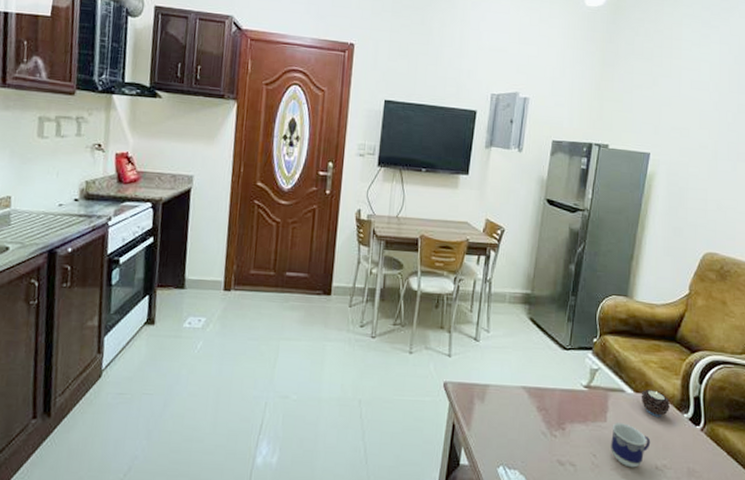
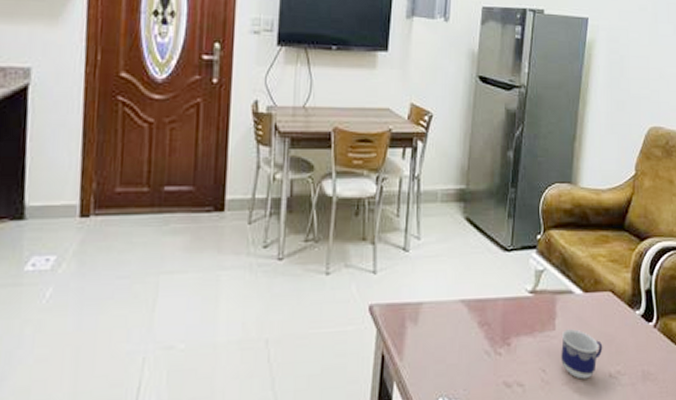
candle: present [641,389,671,417] -> none [590,287,622,318]

